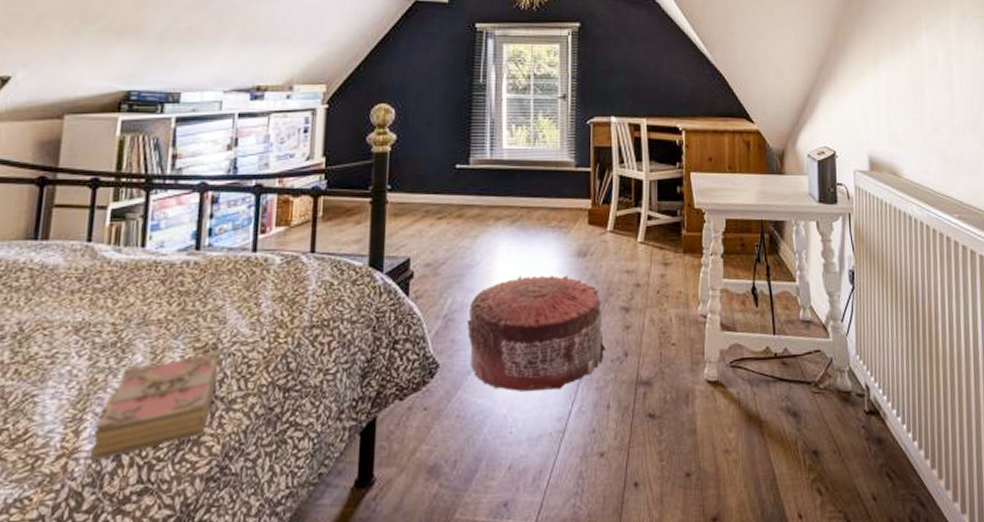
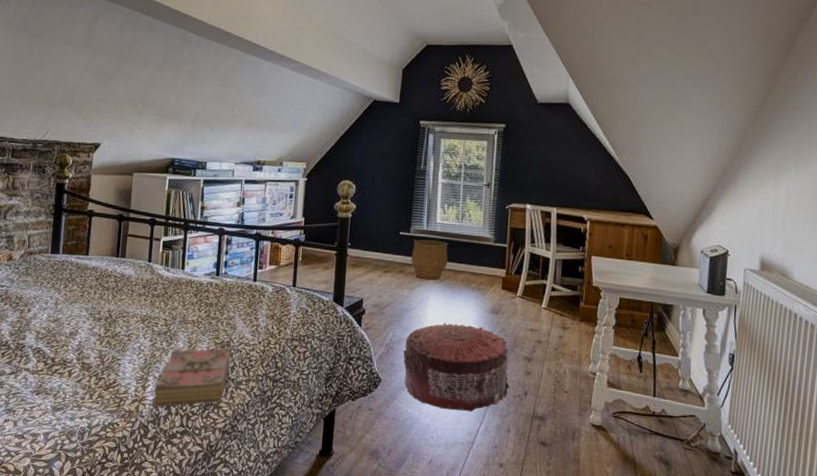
basket: none [472,171,520,224] -> present [411,239,449,281]

